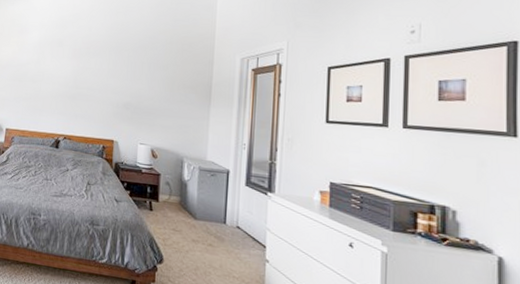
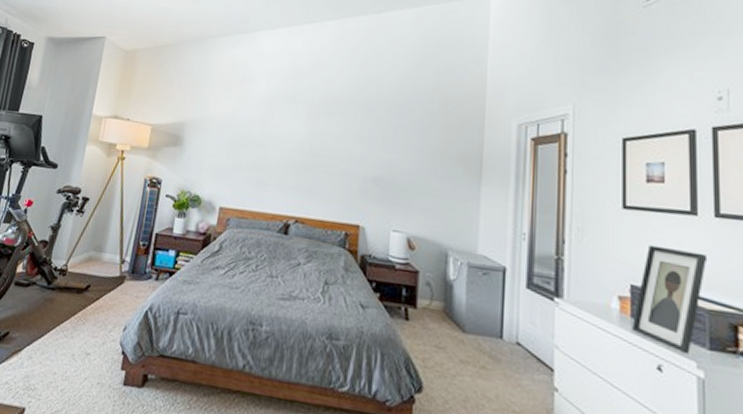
picture frame: none [330,151,395,235] -> present [632,245,708,355]

